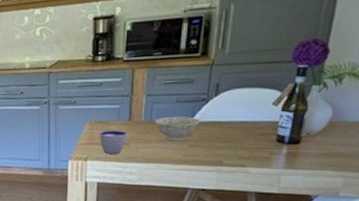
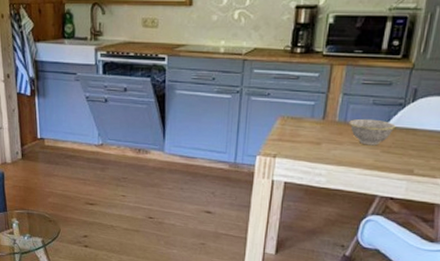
cup: present [100,130,126,154] -> none [291,128,319,153]

